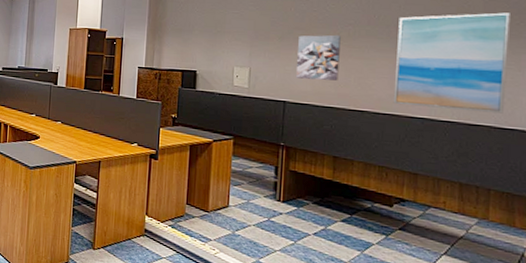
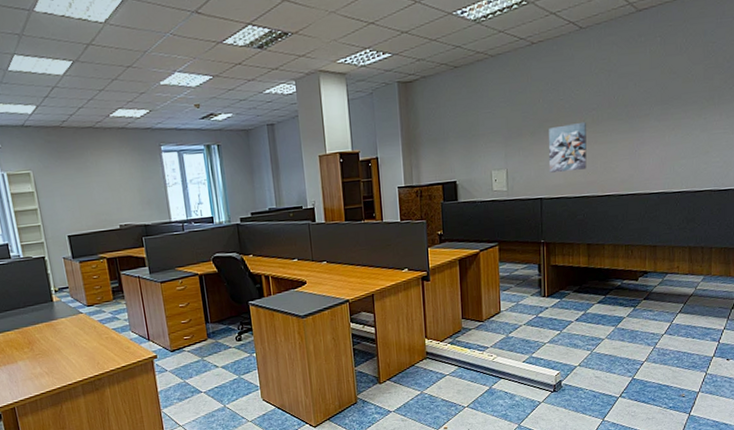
wall art: present [393,12,512,114] -> none [634,78,726,184]

